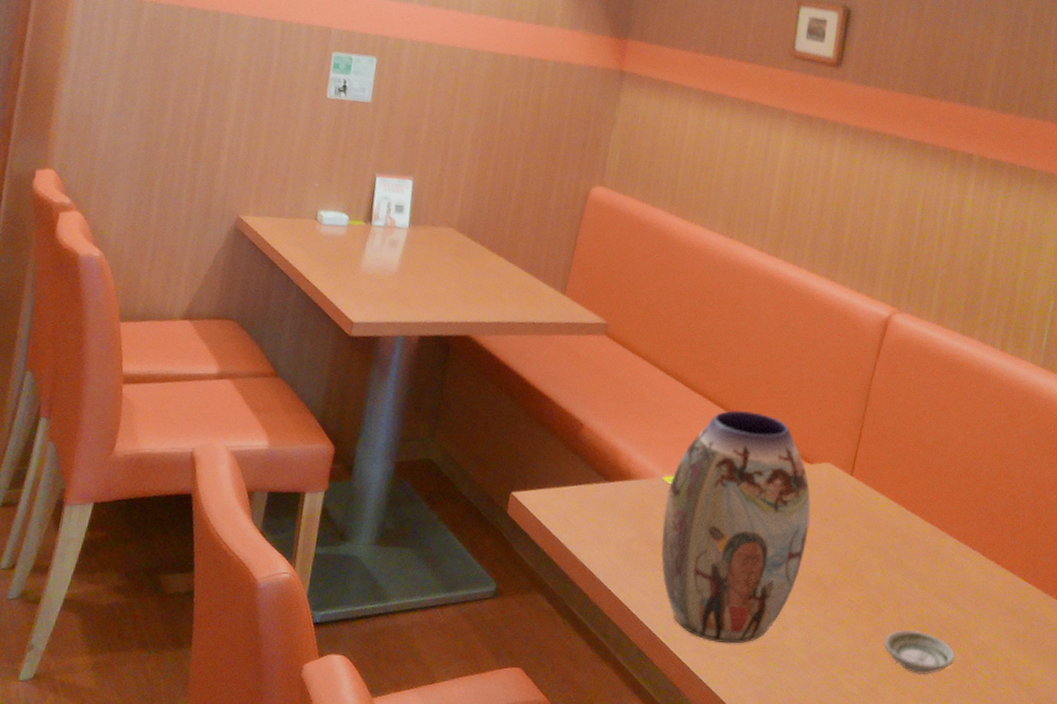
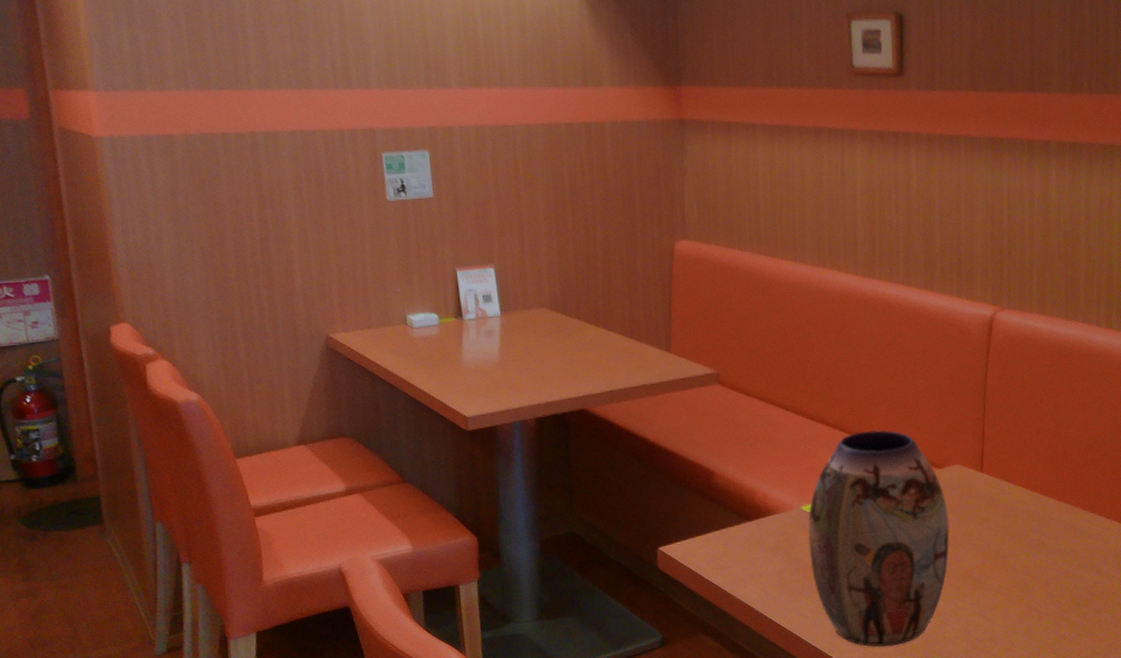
saucer: present [883,630,955,675] -> none [1037,601,1106,640]

